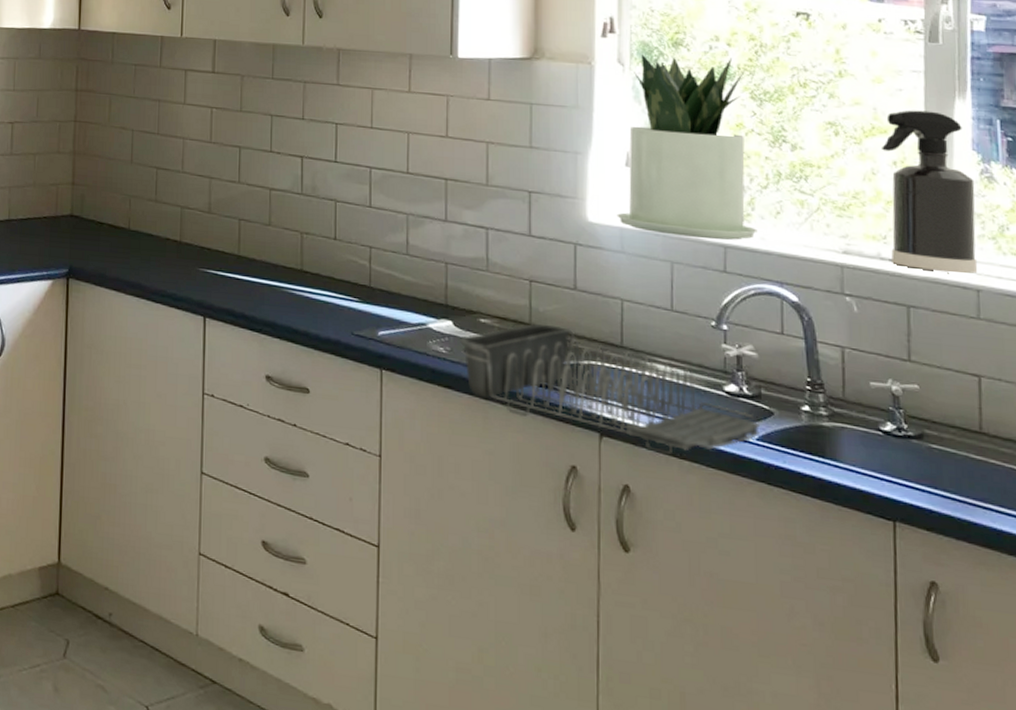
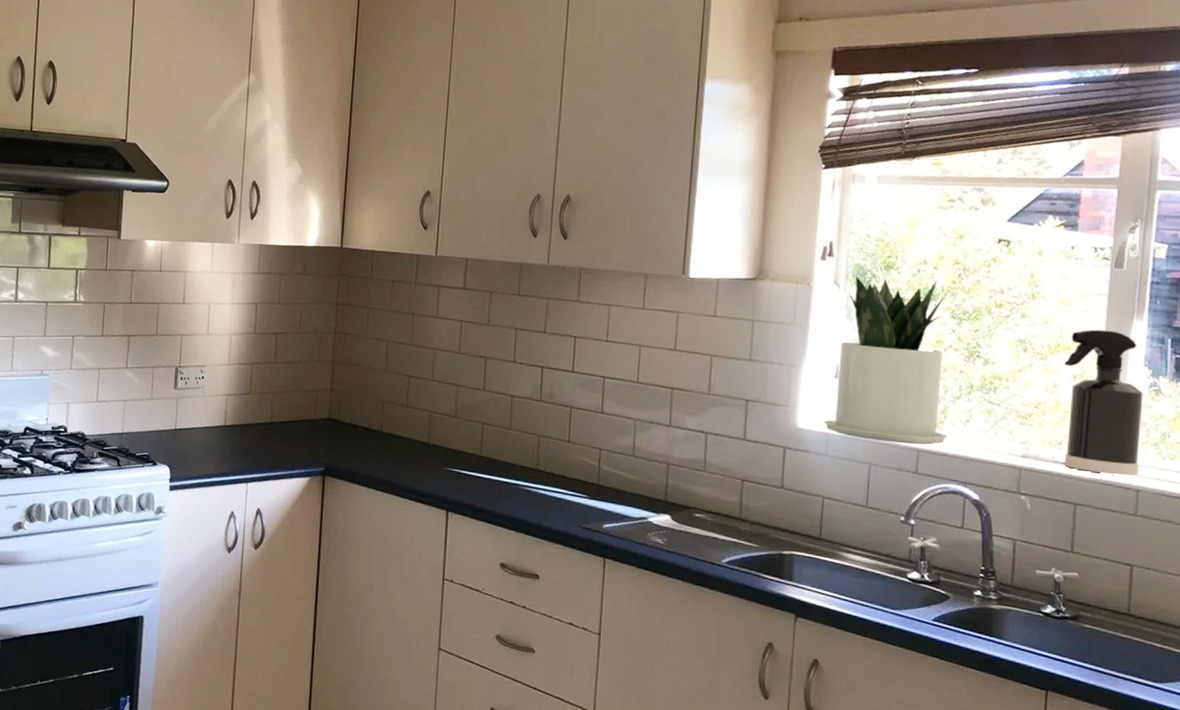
dish rack: present [460,323,761,455] -> none [676,518,938,634]

